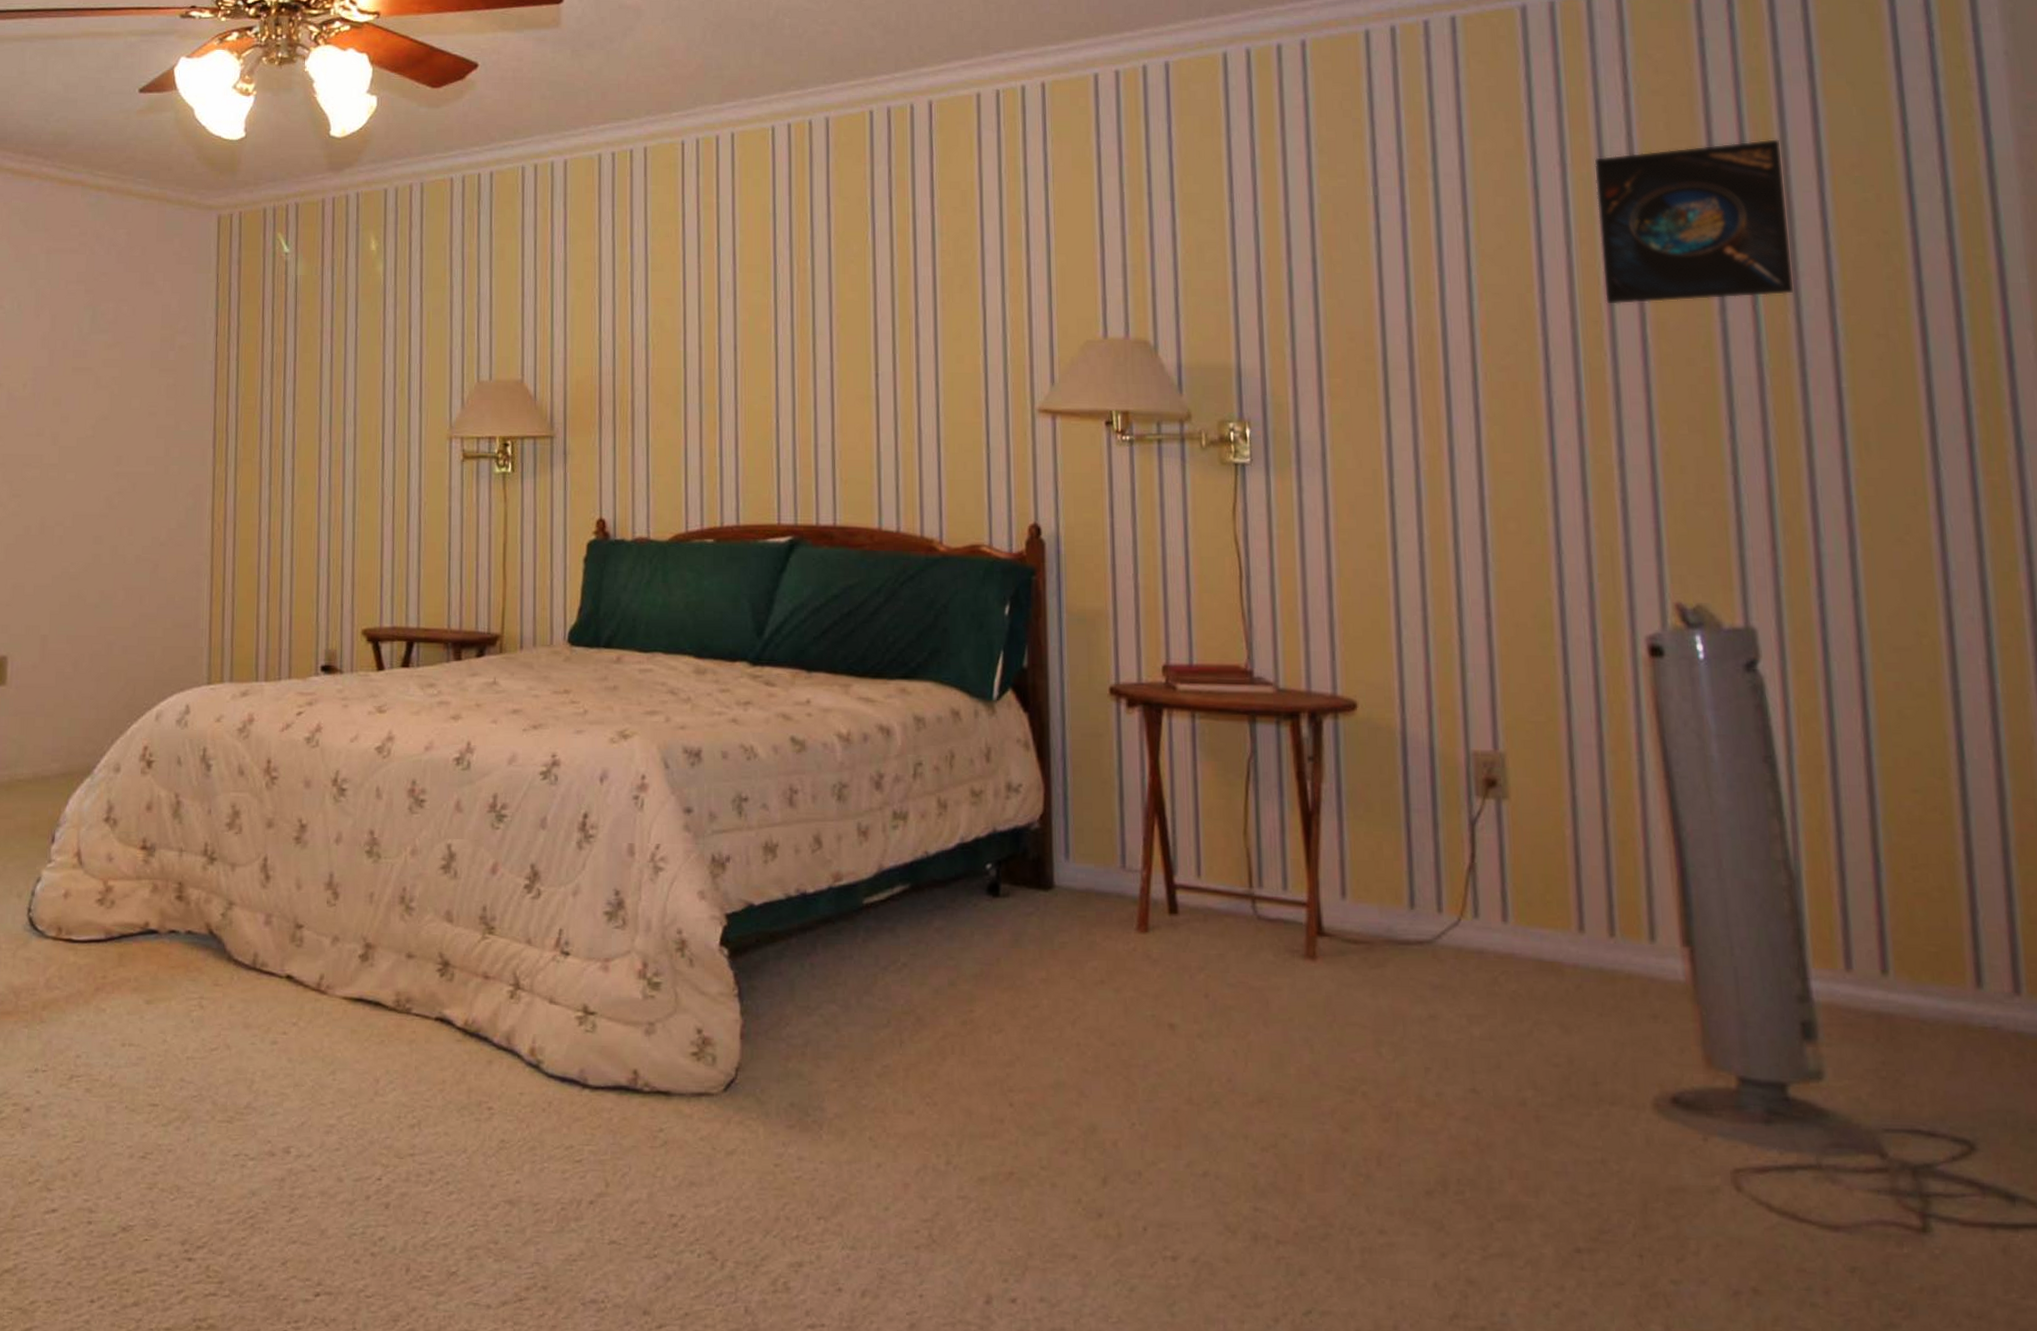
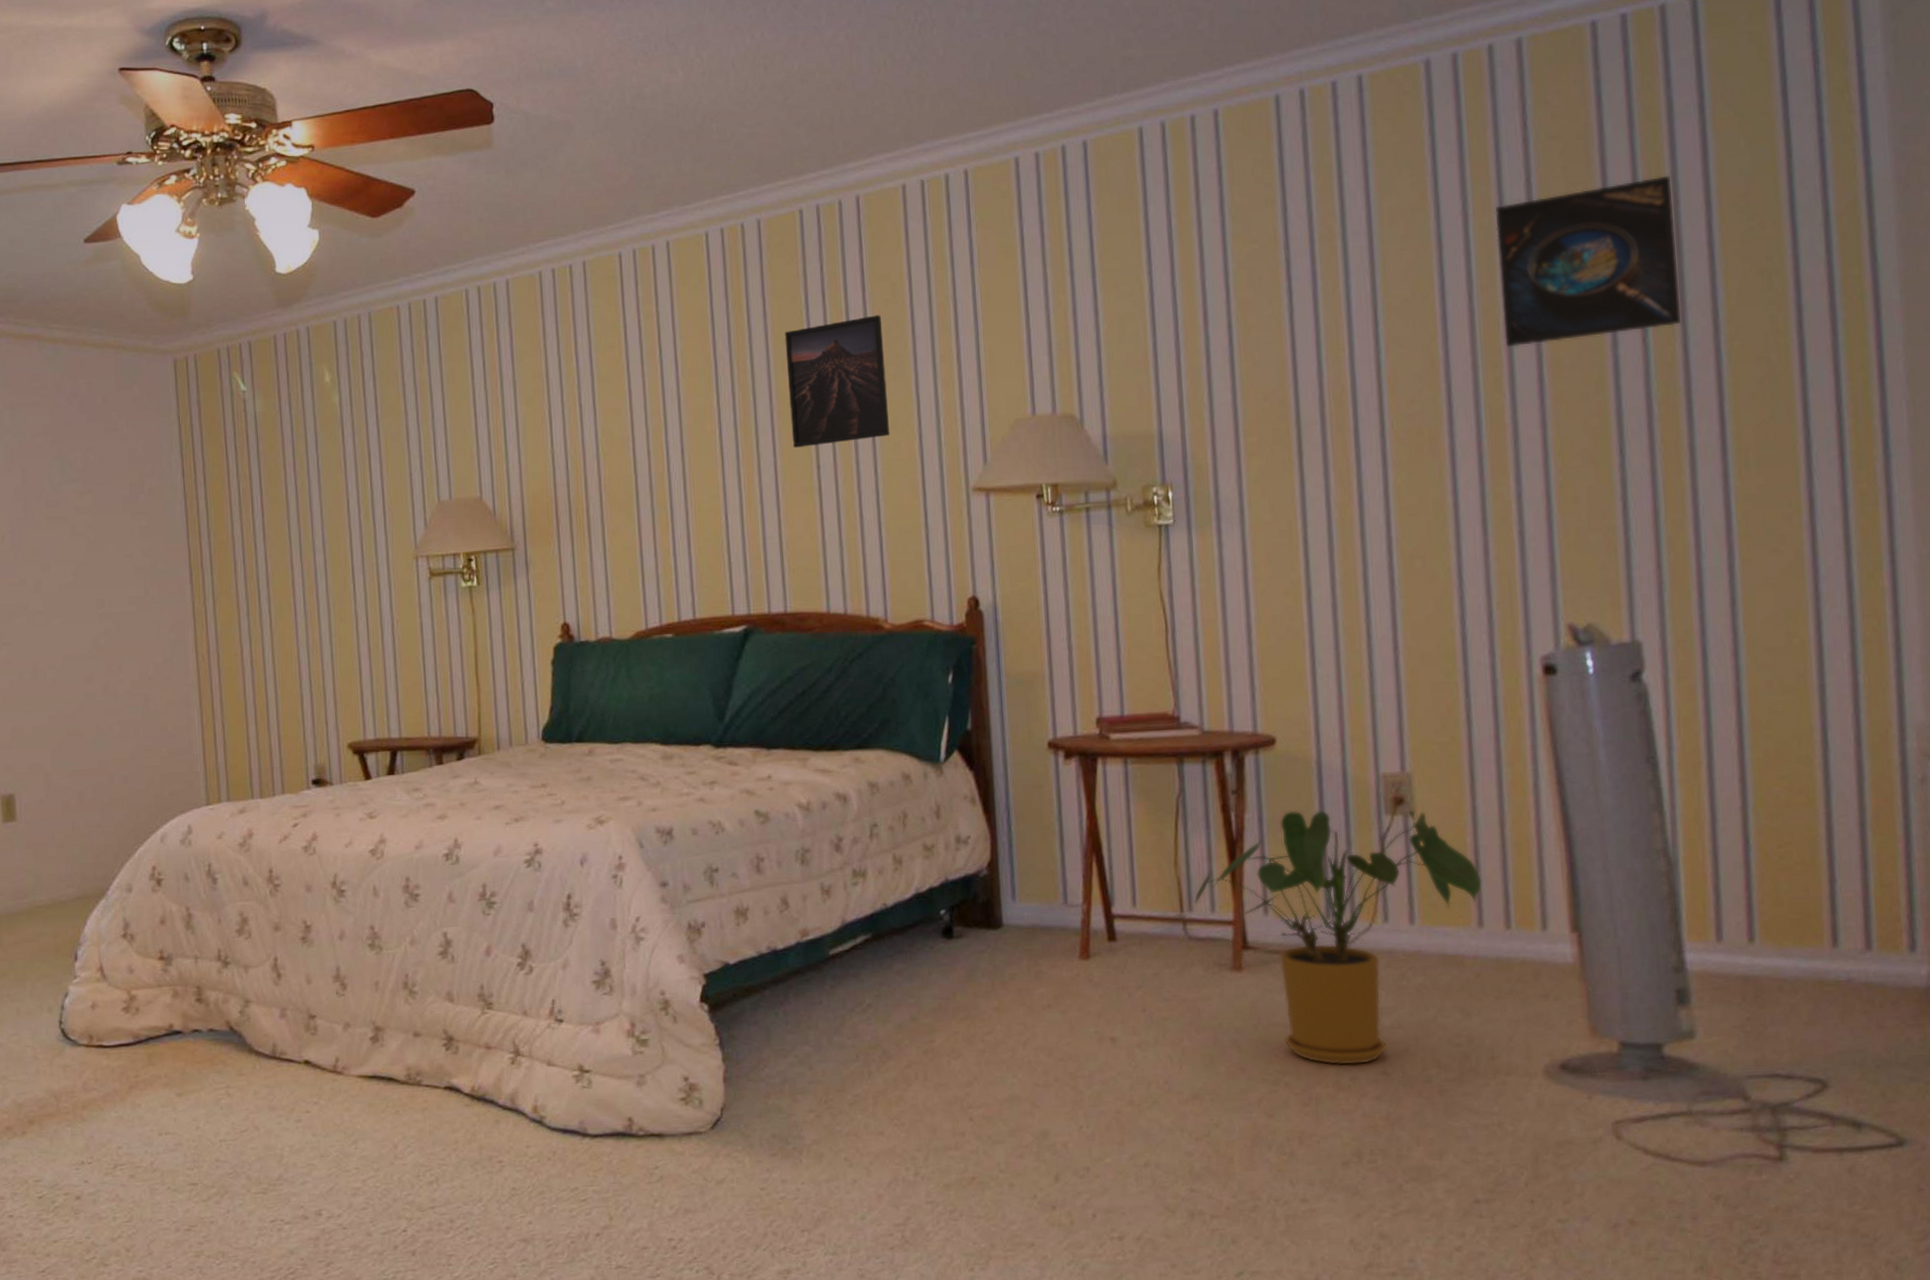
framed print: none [848,223,954,353] -> present [784,315,890,448]
house plant: none [1263,784,1584,1079] -> present [1193,810,1483,1066]

